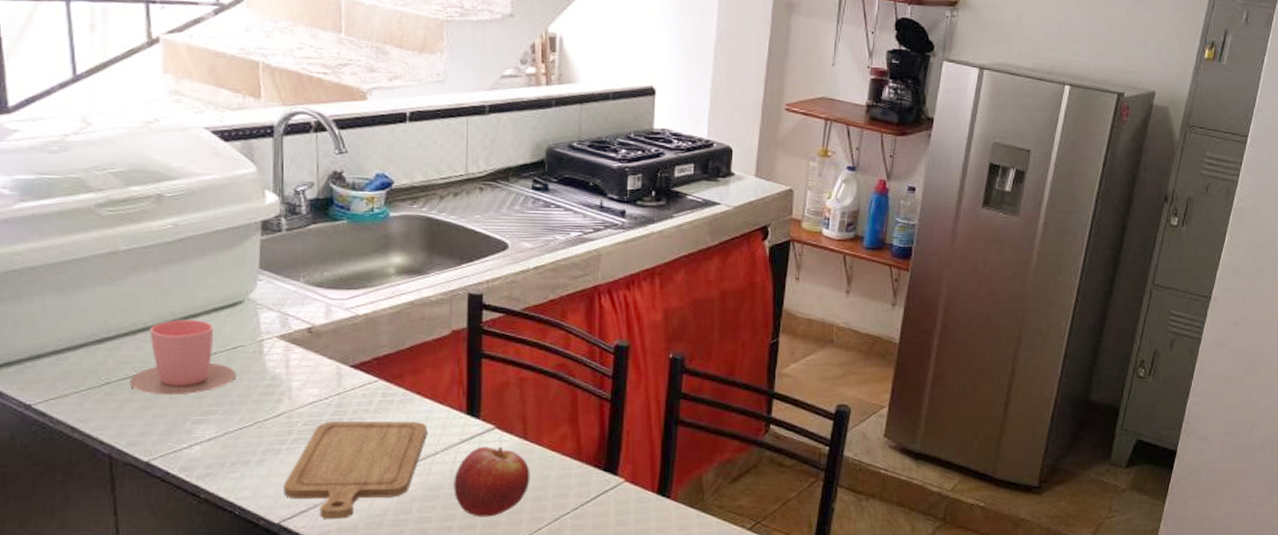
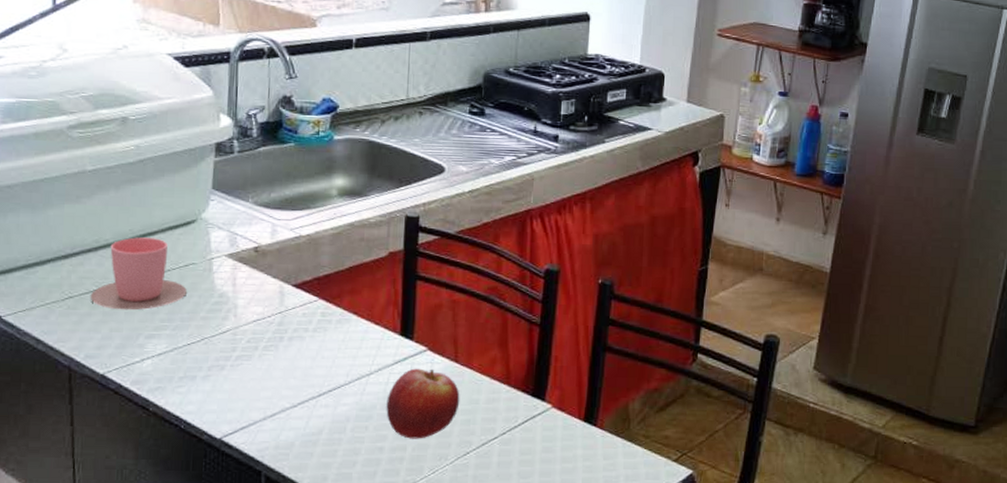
chopping board: present [284,422,427,519] -> none [226,339,363,436]

